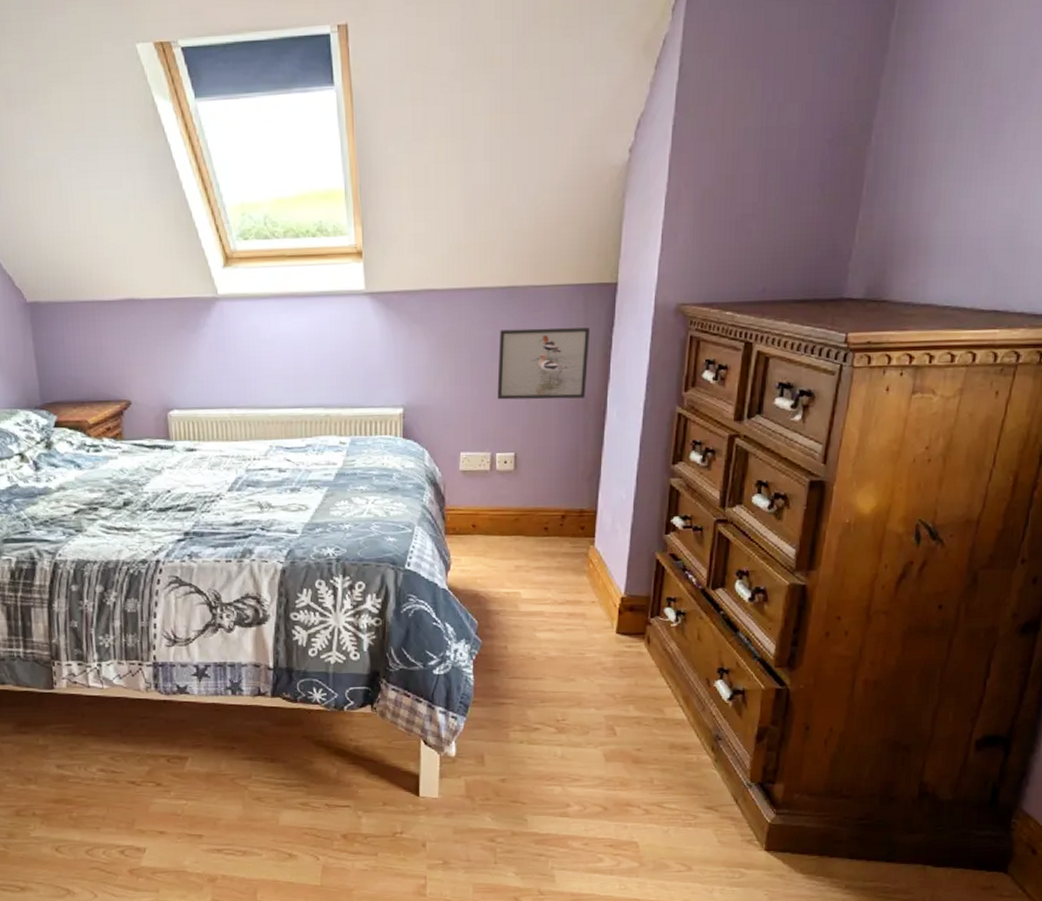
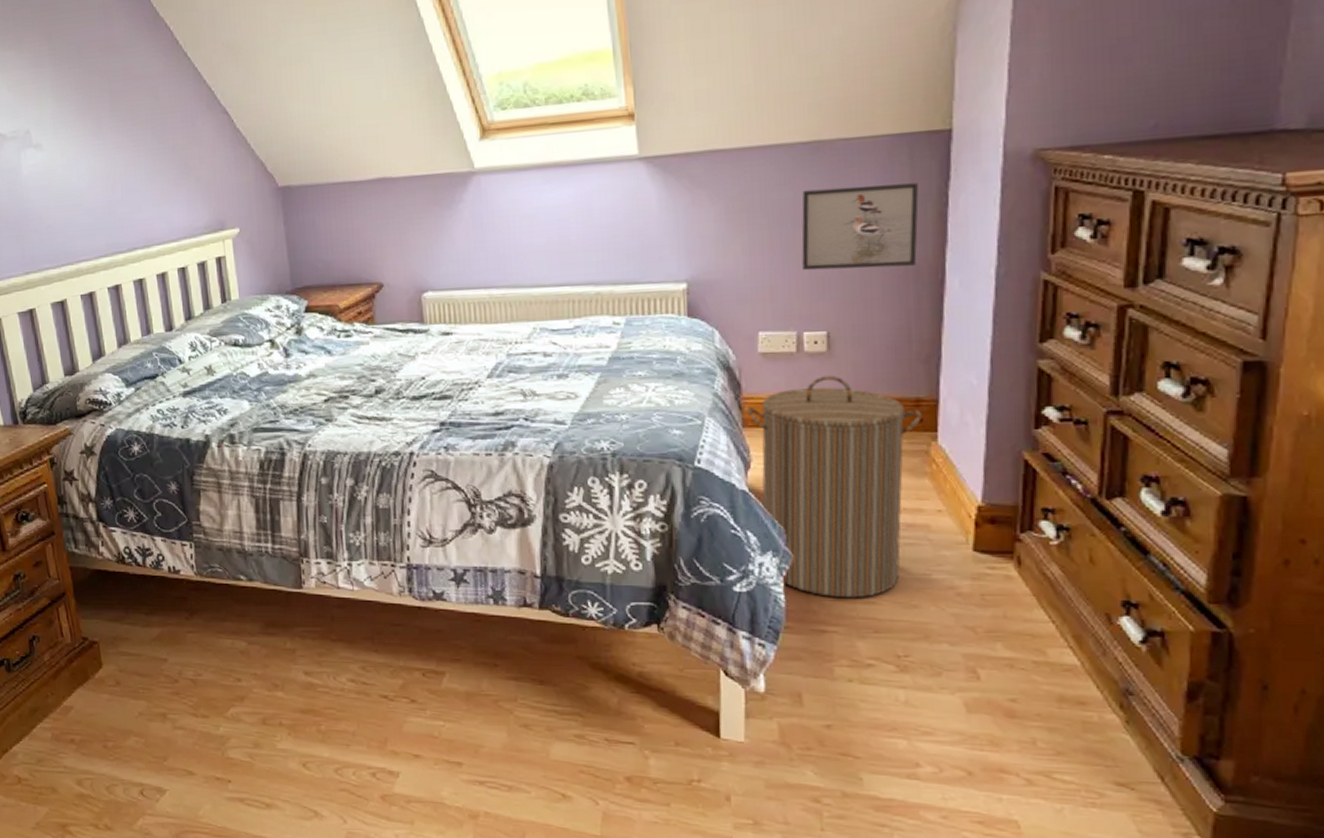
laundry hamper: none [448,490,584,676] -> present [746,375,922,598]

